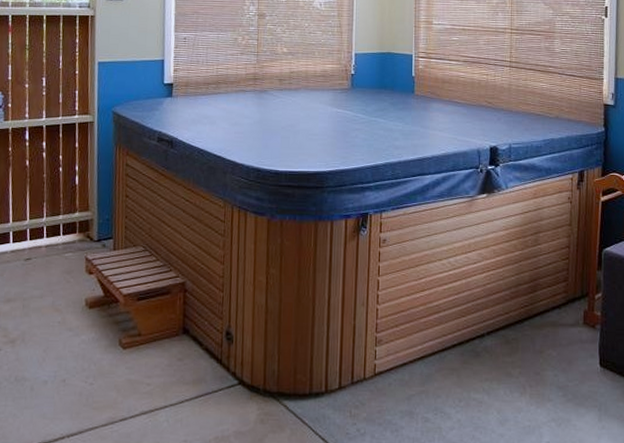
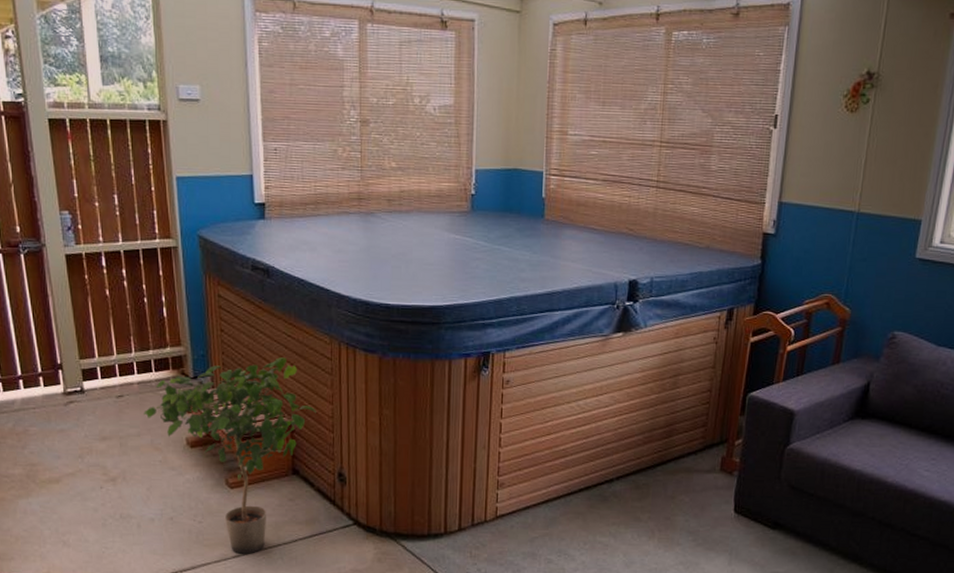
potted plant: none [48,220,208,417] -> present [143,357,316,554]

